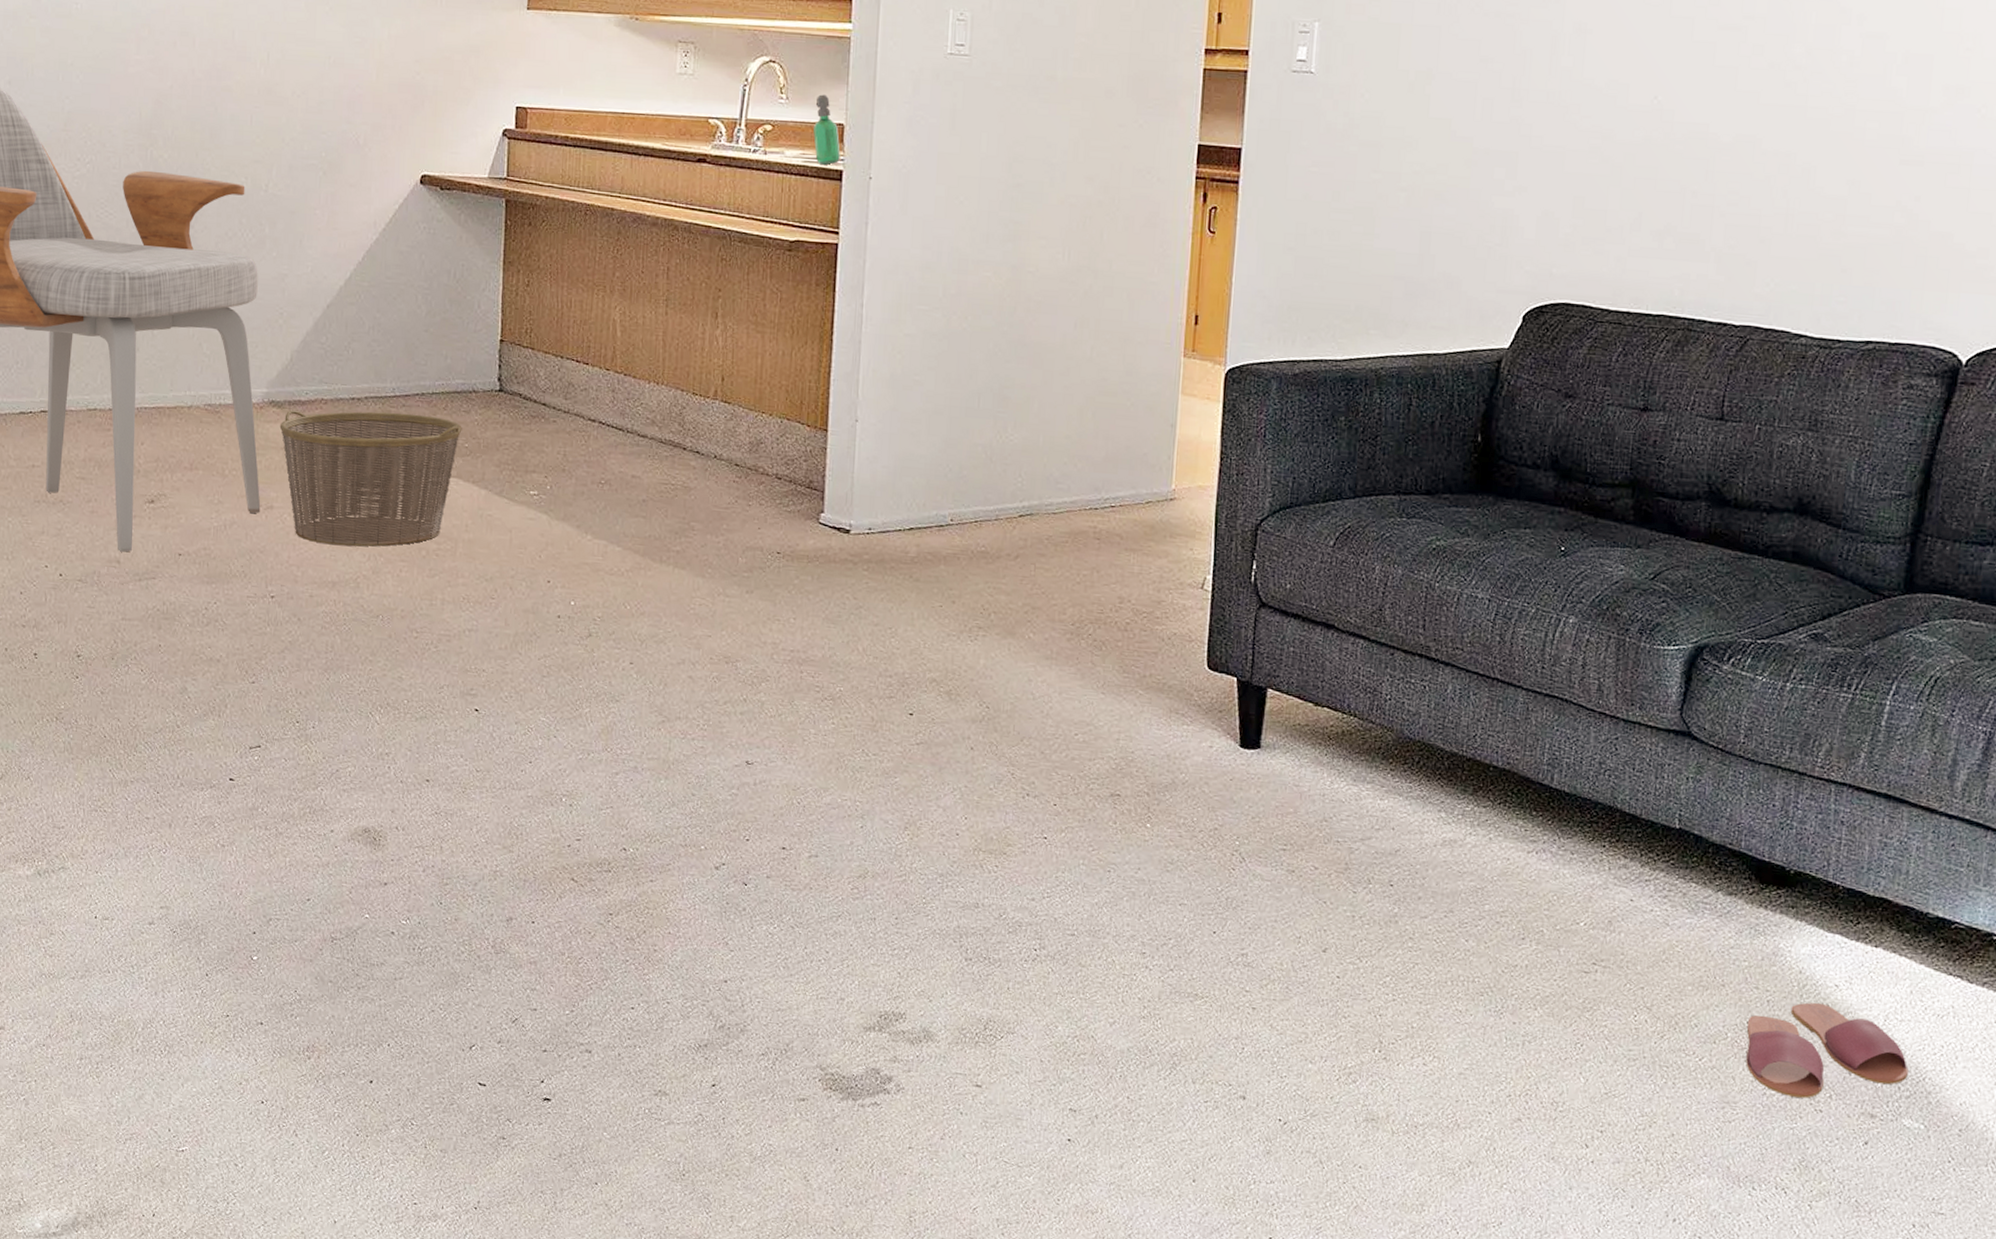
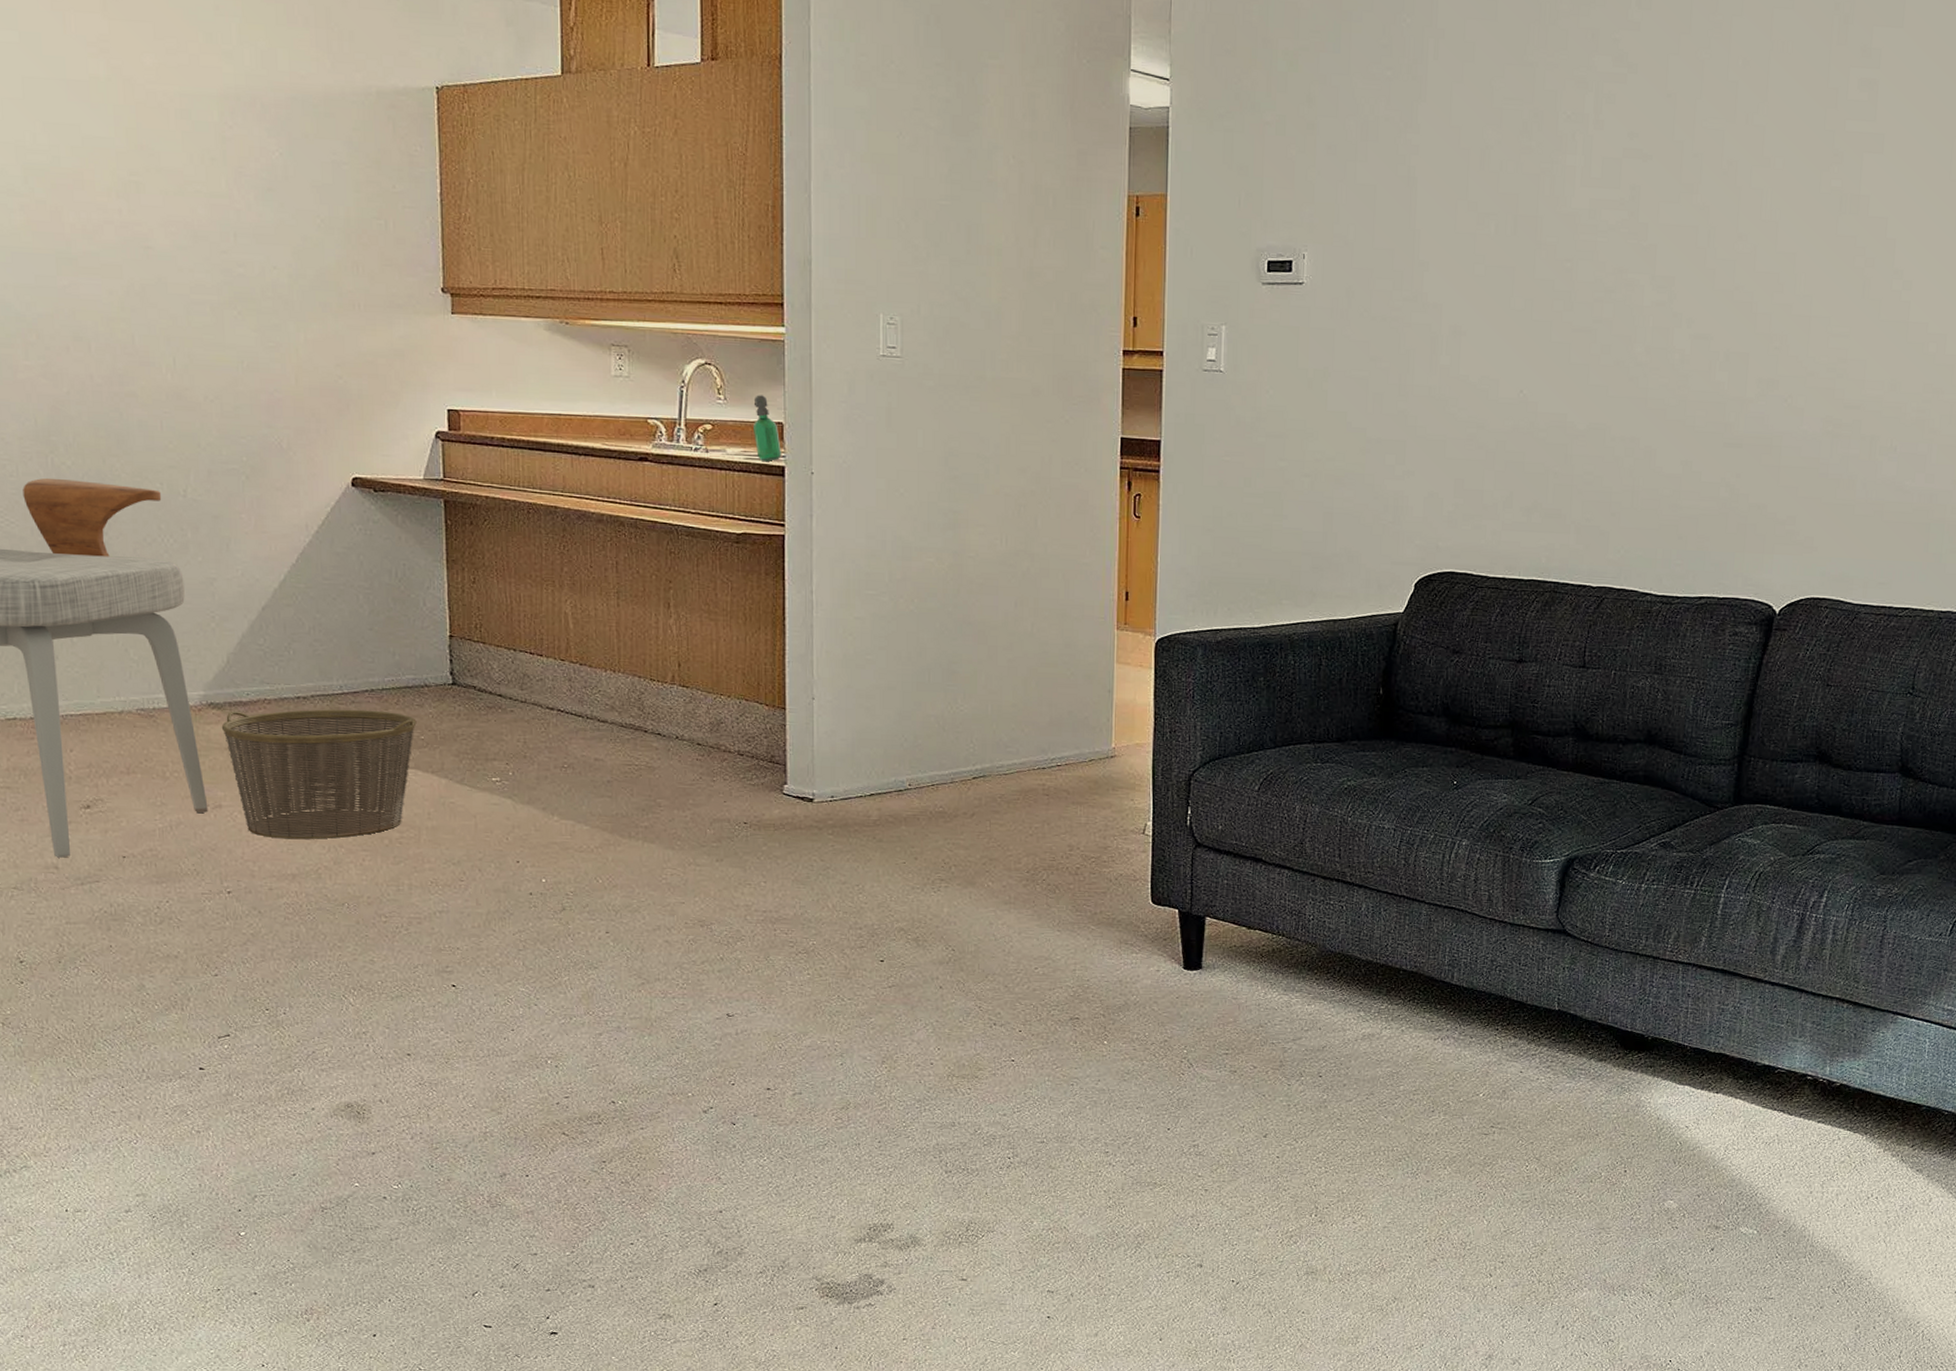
slippers: present [1746,1002,1909,1098] -> none [1617,1141,1744,1219]

